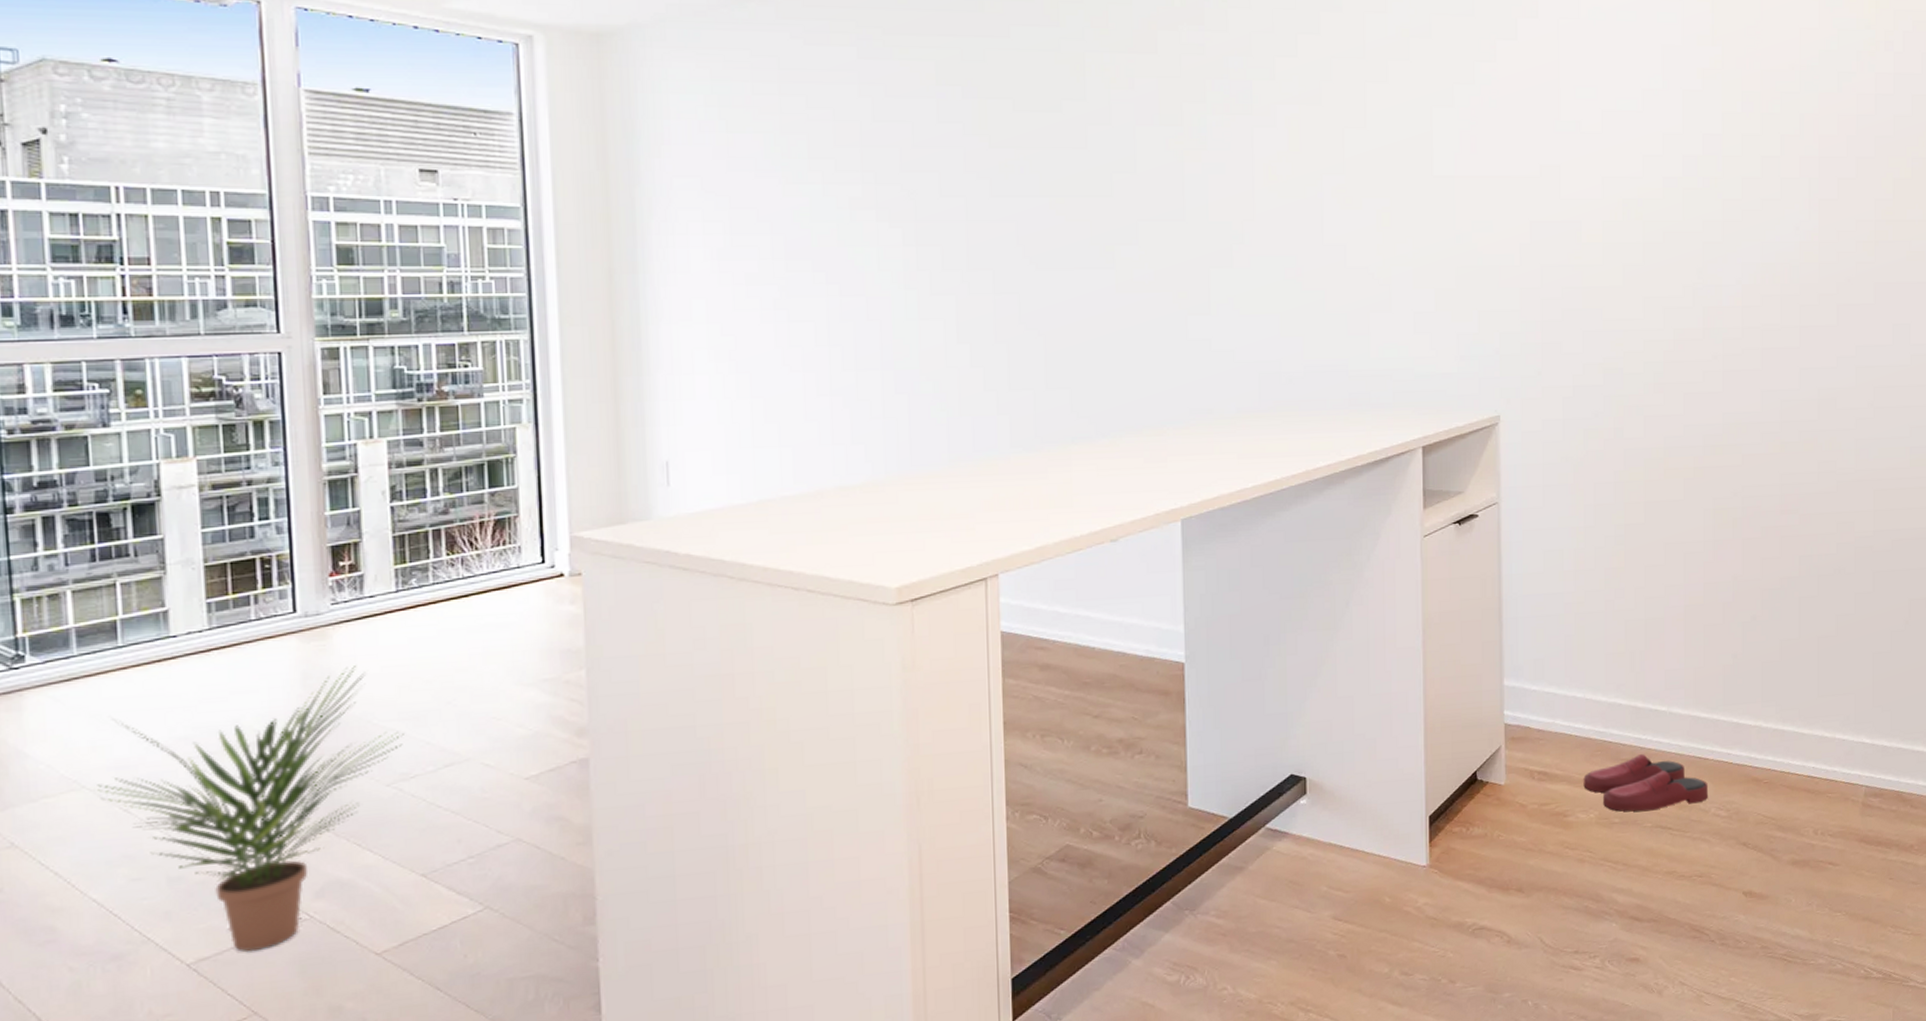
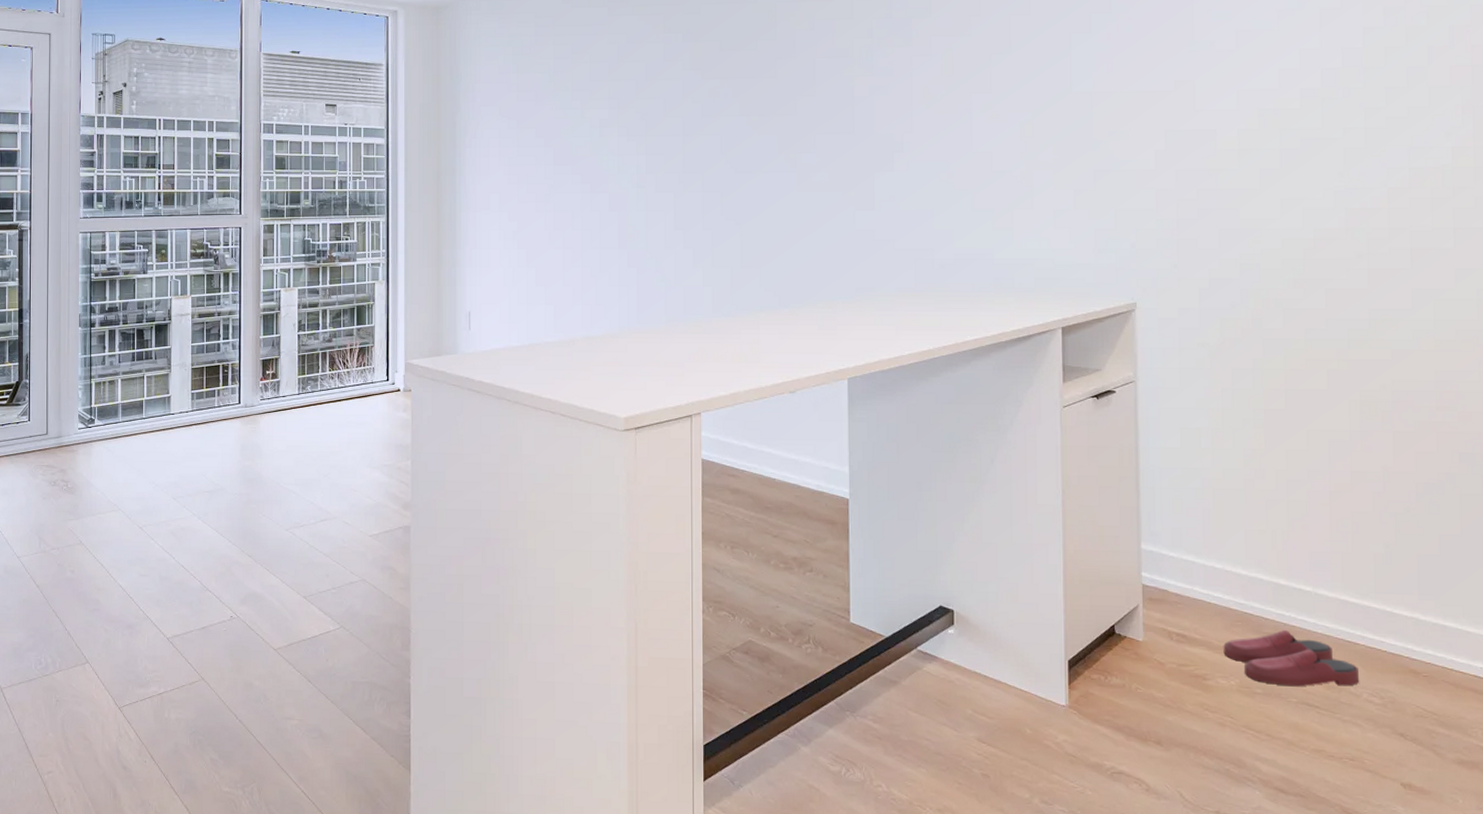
potted plant: present [97,666,404,952] -> none [127,444,298,636]

